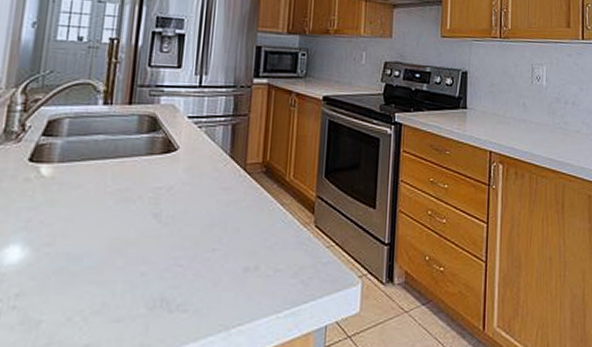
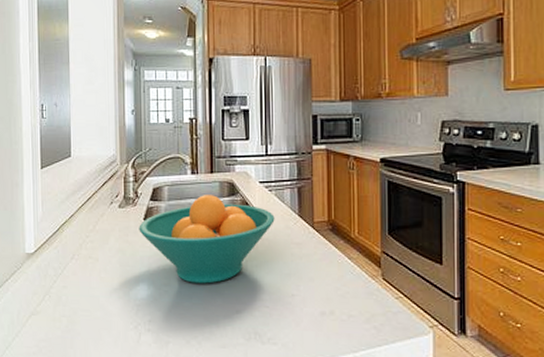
fruit bowl: none [19,130,202,241] -> present [139,195,275,284]

